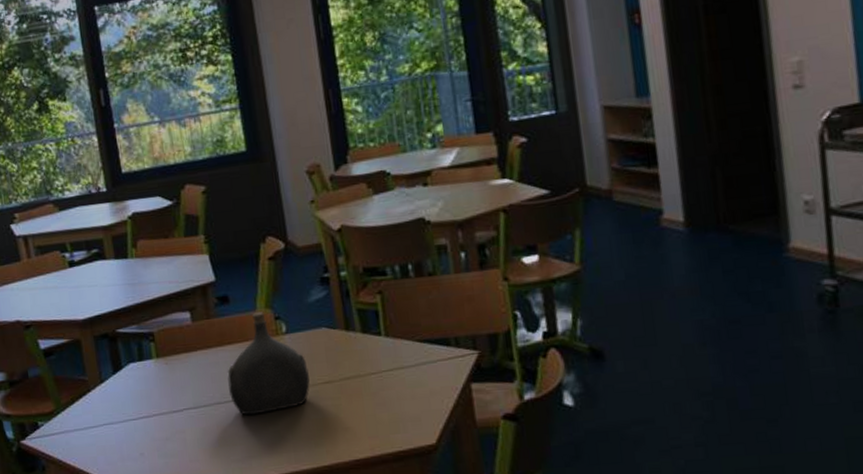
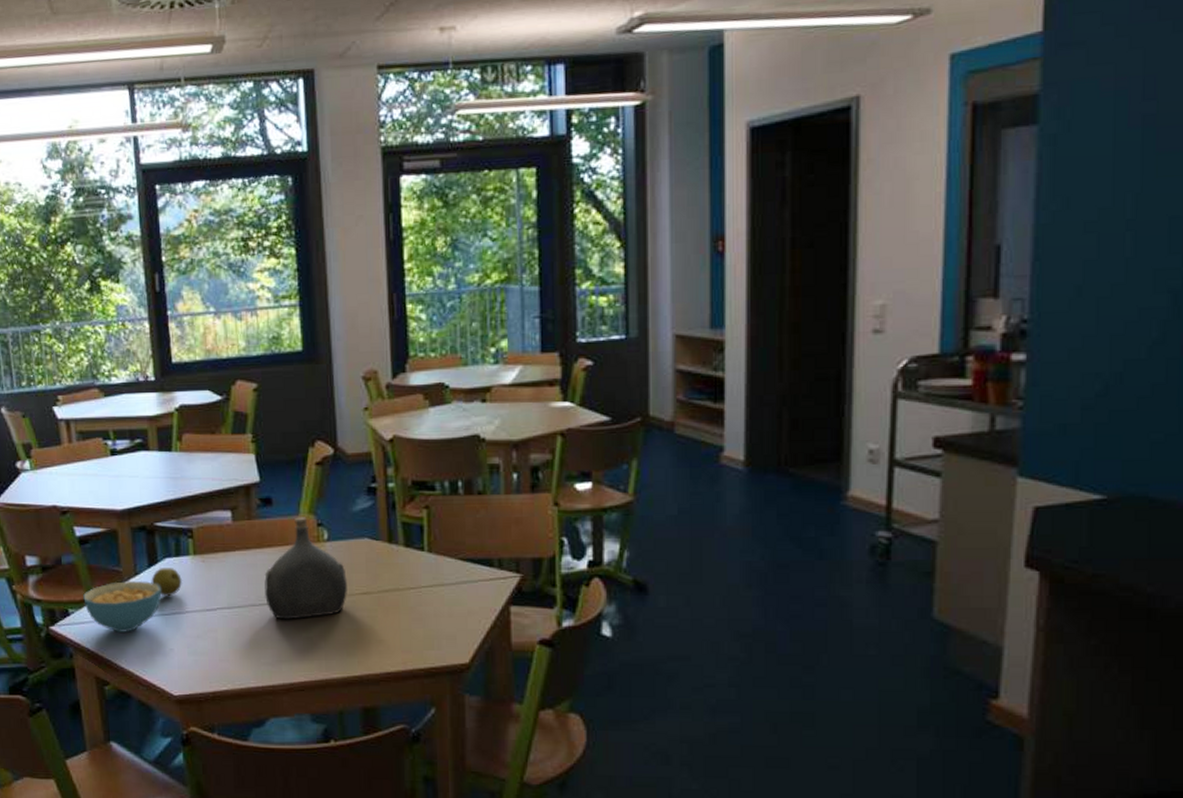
cereal bowl: none [51,387,128,441] -> present [83,580,162,632]
fruit: none [116,372,148,402] -> present [151,568,182,597]

